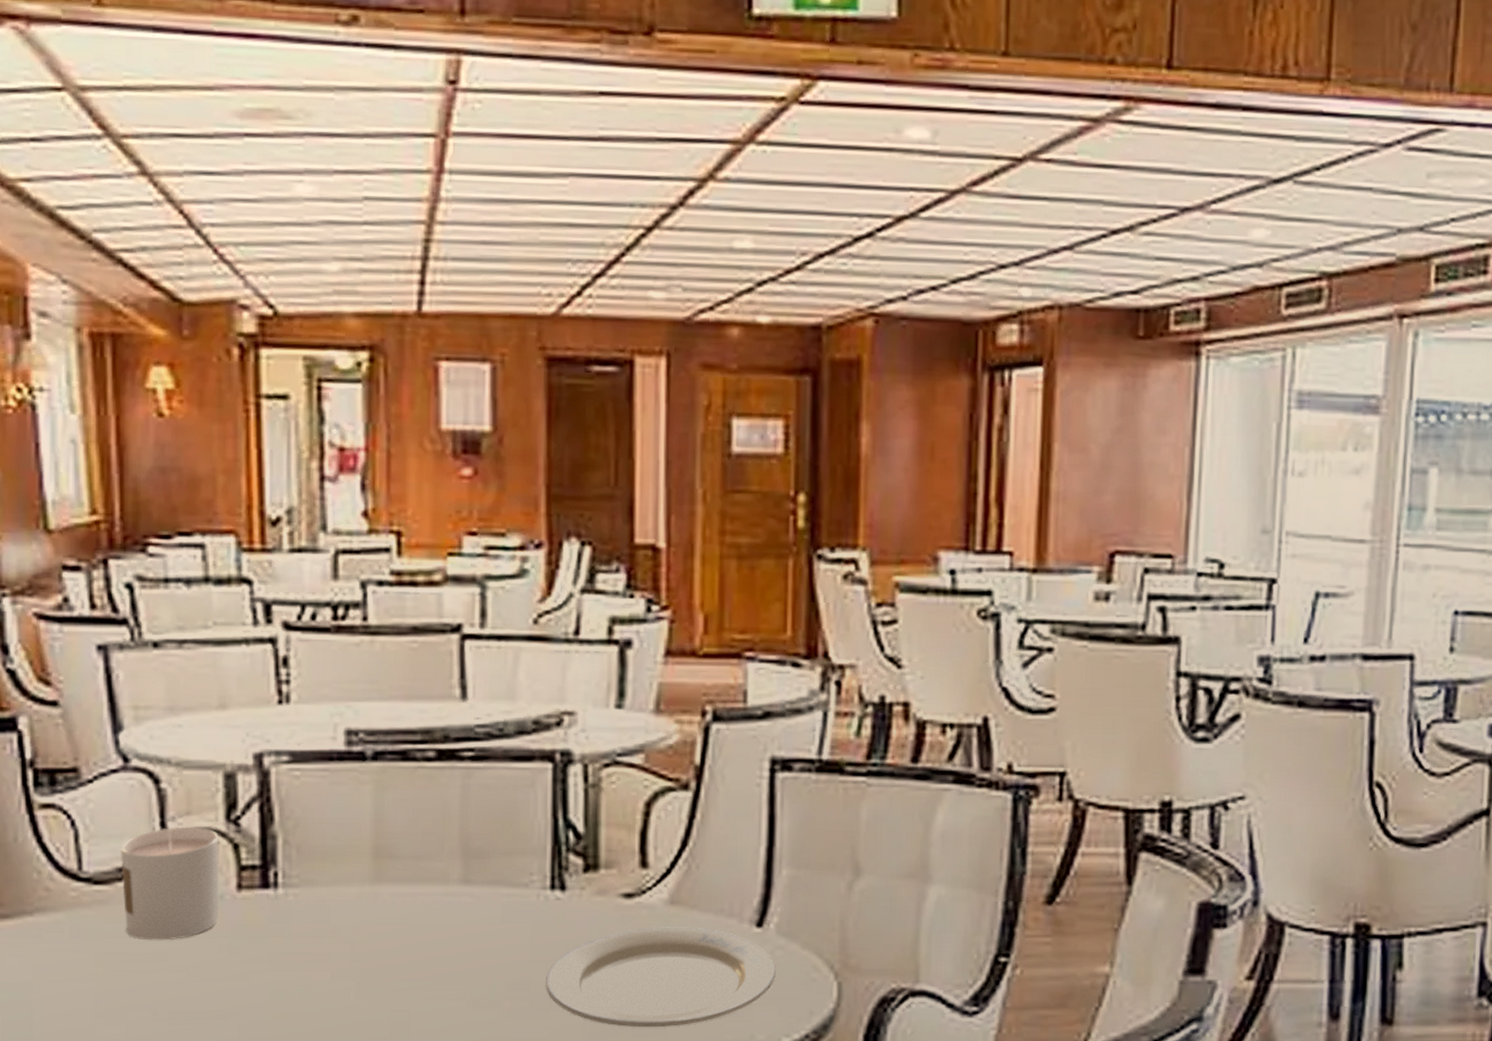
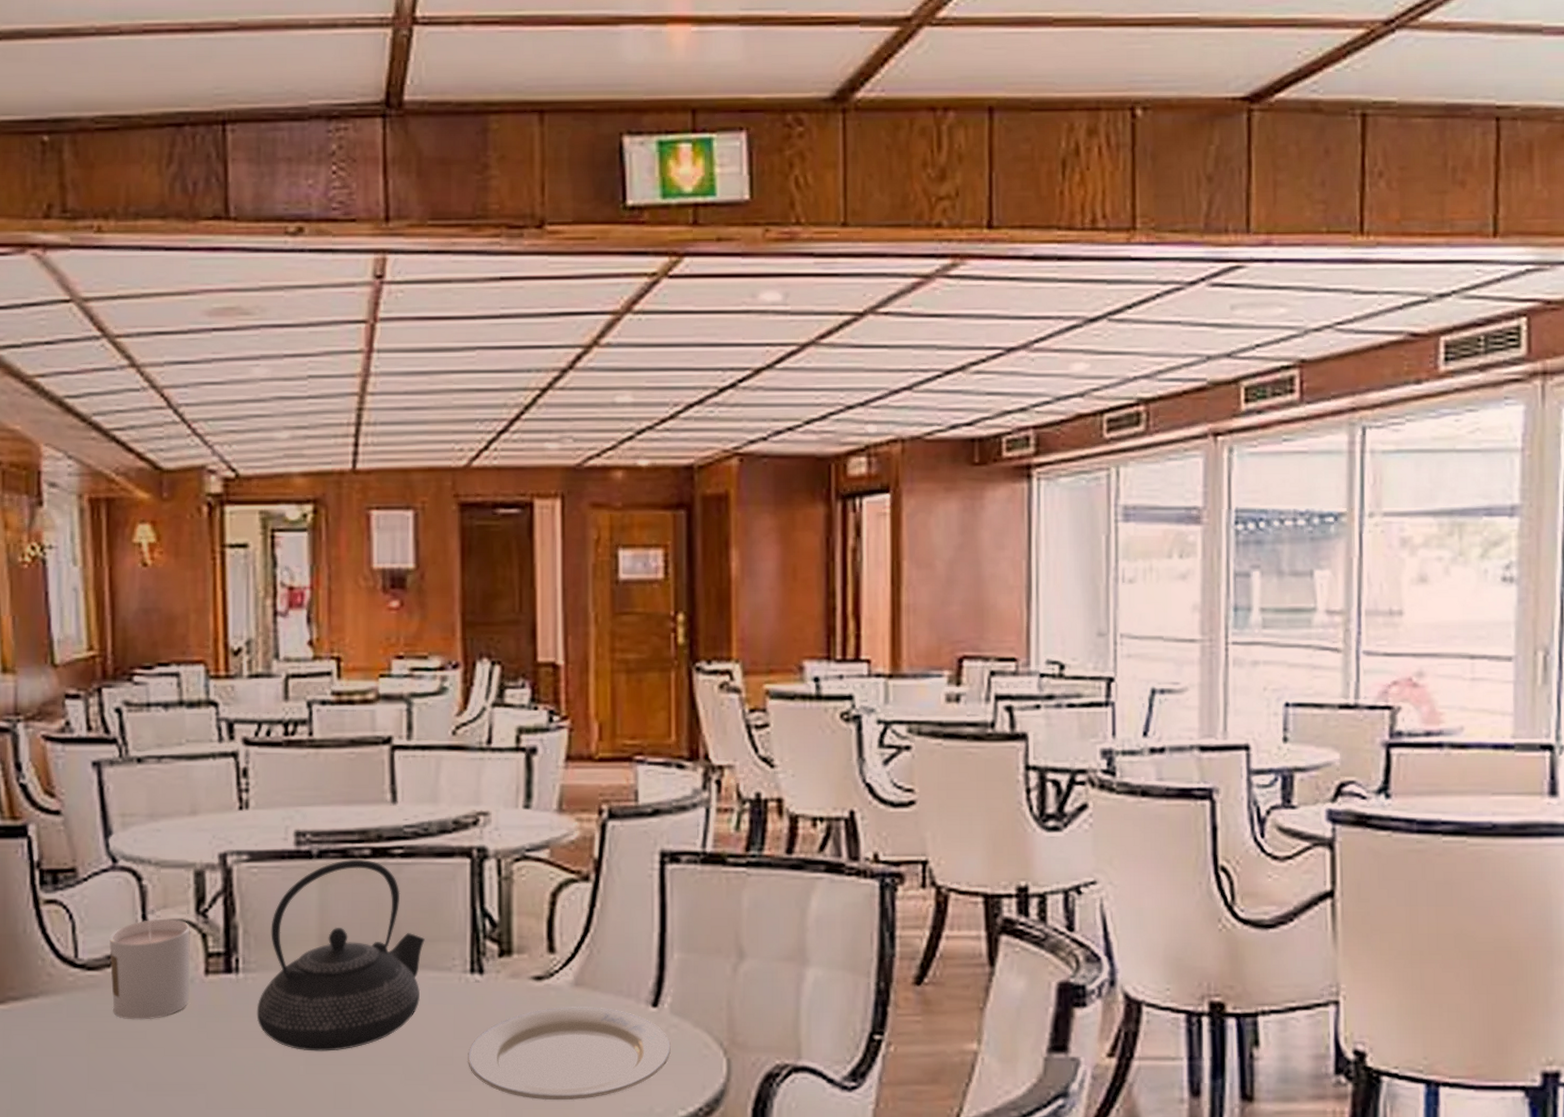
teapot: none [299,761,498,975] -> present [256,859,425,1051]

